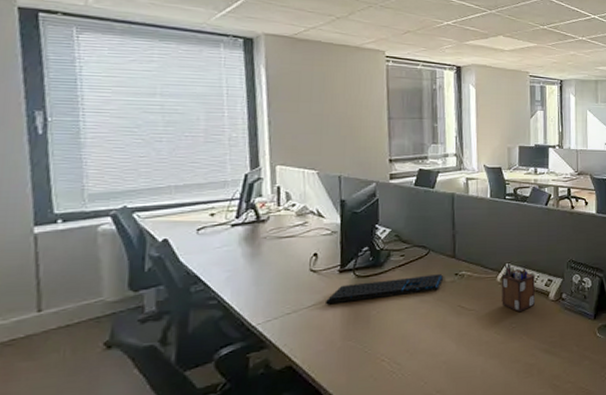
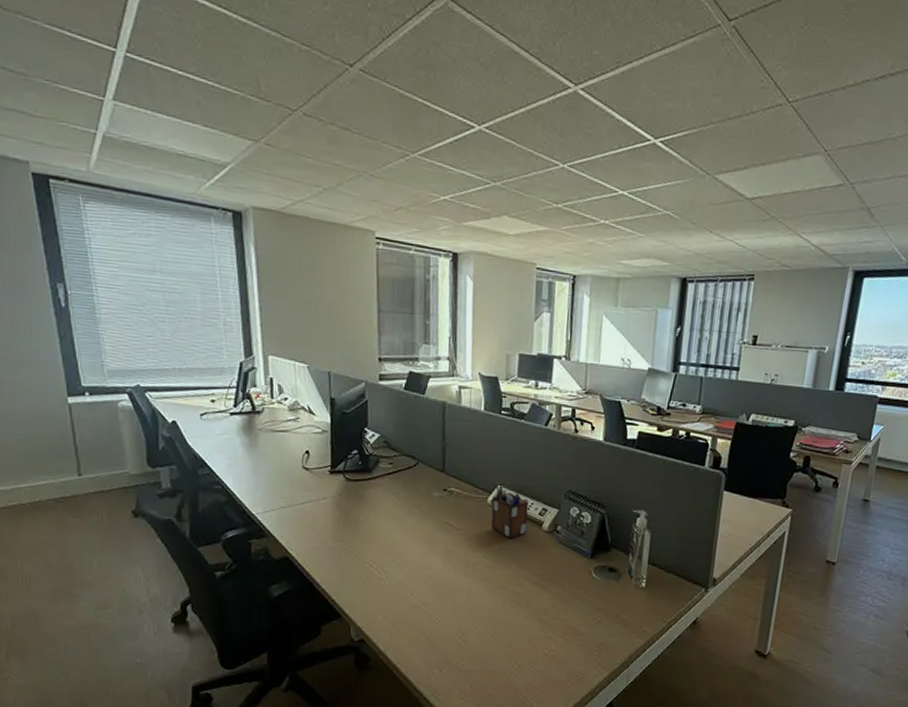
keyboard: present [326,273,444,305] -> none [318,486,433,505]

